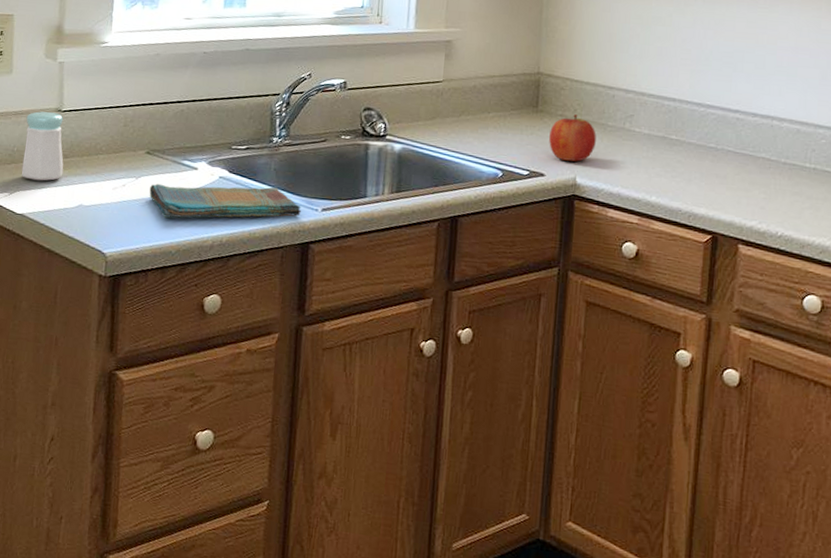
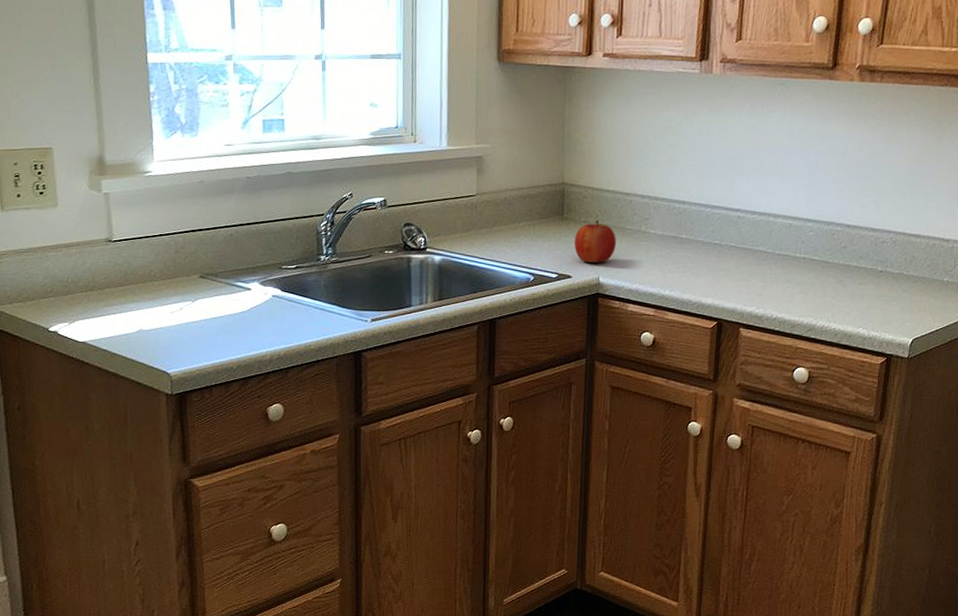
salt shaker: present [21,111,64,181] -> none [77,243,120,310]
dish towel: present [149,183,301,218] -> none [206,302,352,337]

